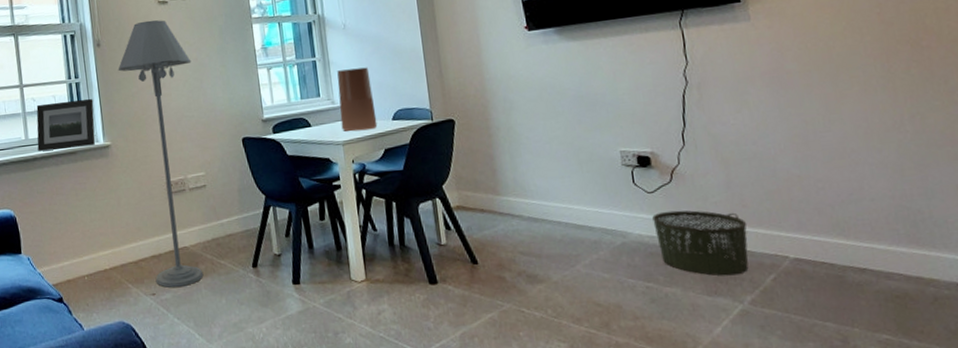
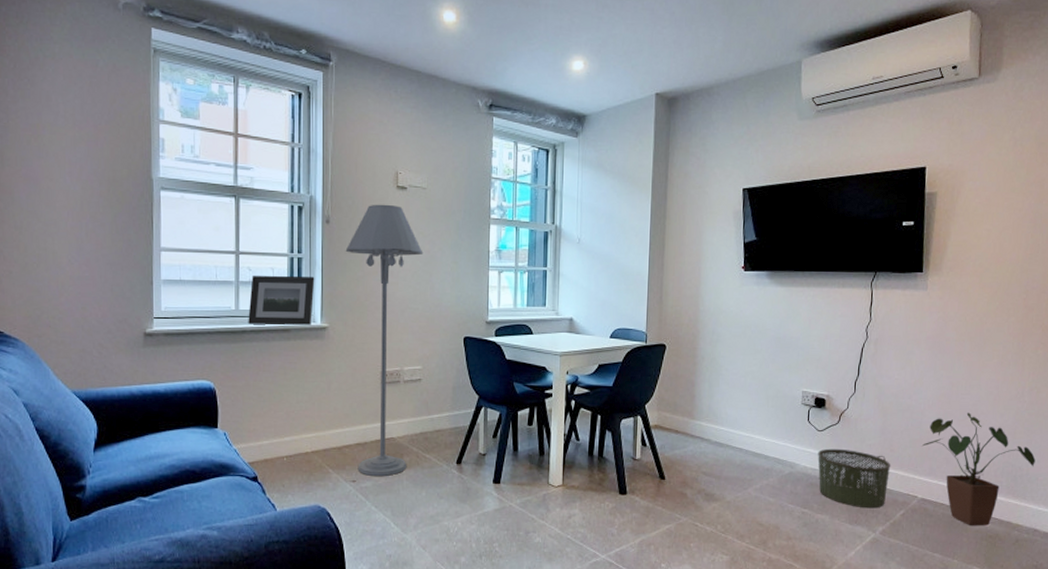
vase: present [337,67,378,132] -> none [561,283,596,345]
house plant: none [781,152,939,285] -> present [921,412,1036,525]

